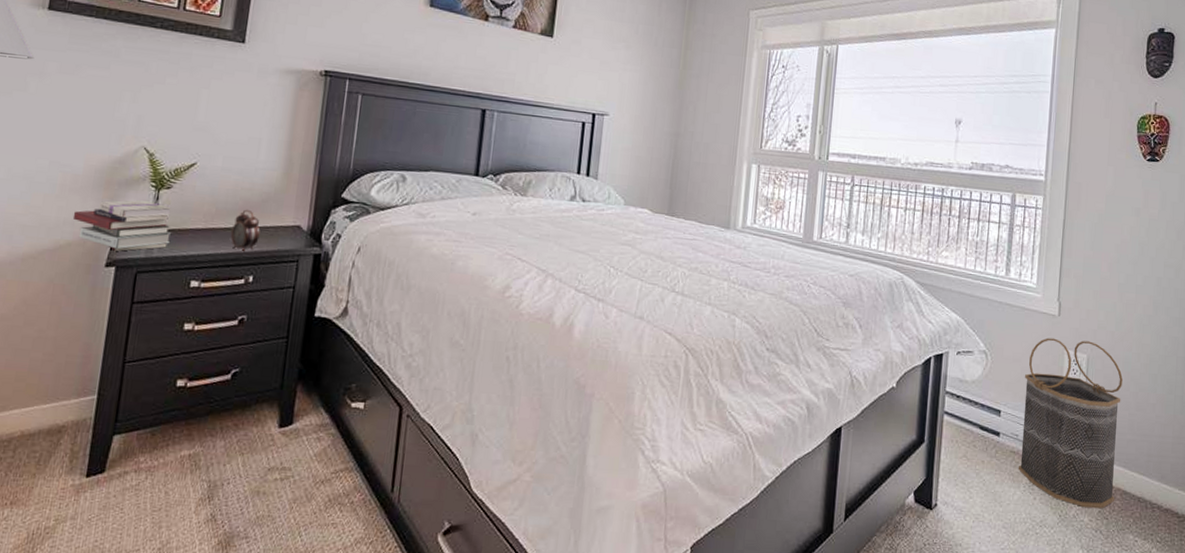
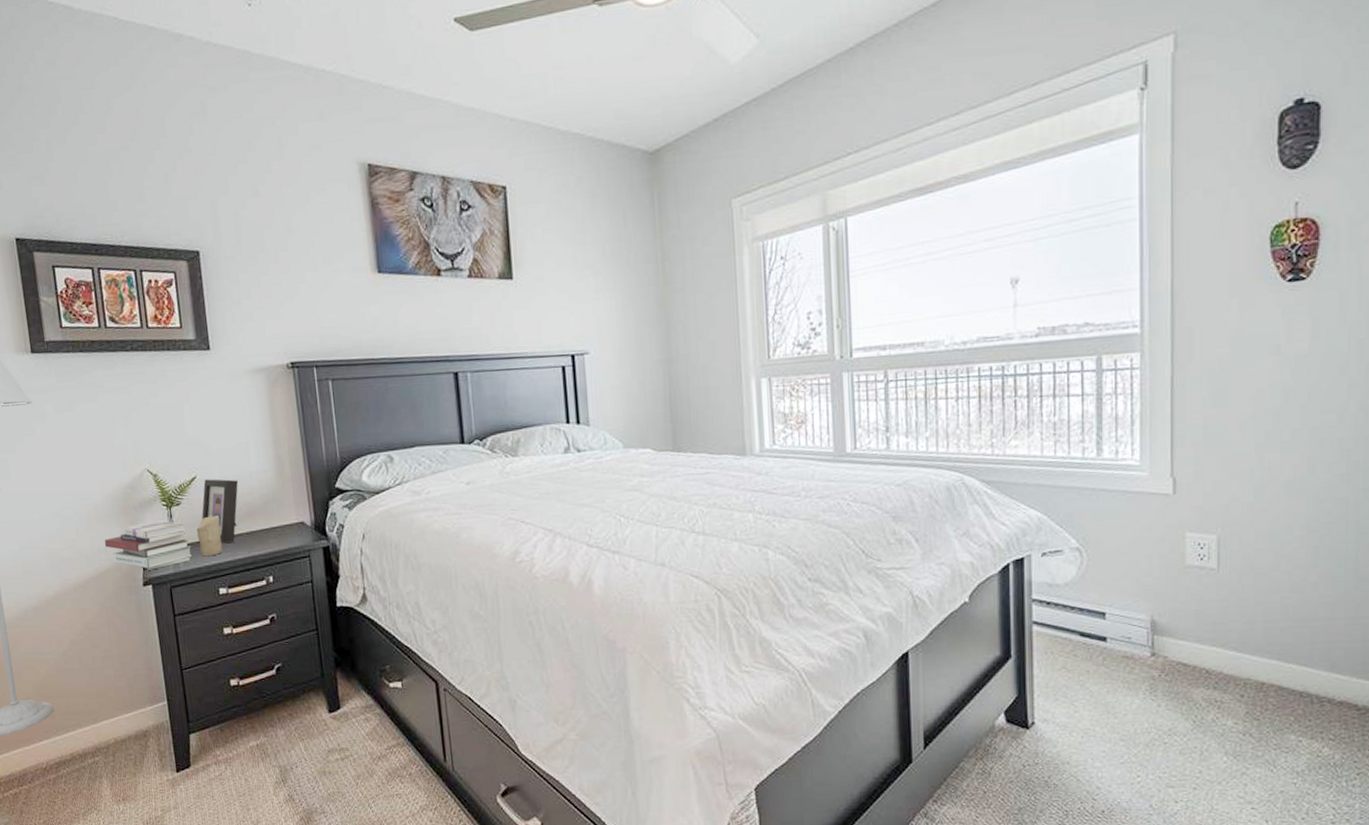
candle: none [180,205,212,247] -> present [197,515,222,557]
picture frame: none [191,167,241,235] -> present [201,479,239,543]
alarm clock: present [230,209,260,252] -> none [242,513,270,555]
basket: present [1018,337,1123,508] -> none [1134,518,1269,709]

